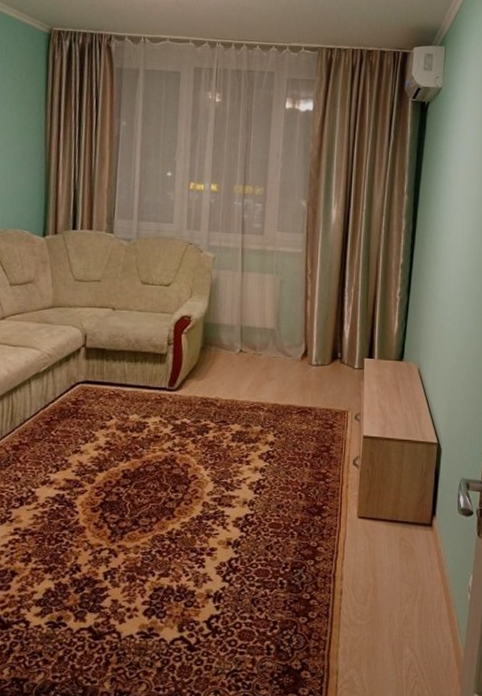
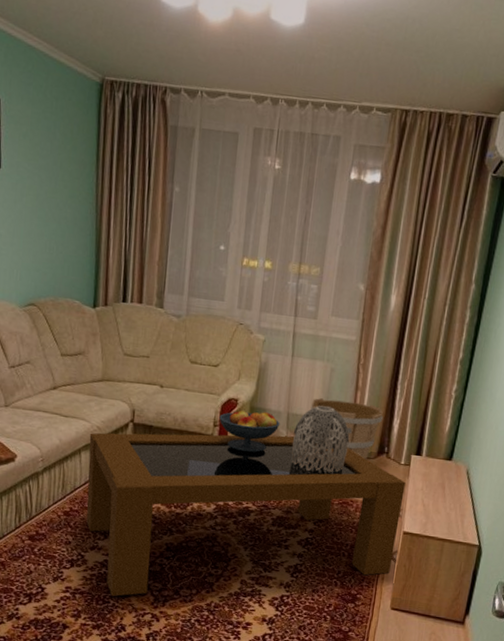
coffee table: none [37,349,361,533] -> present [86,432,406,596]
fruit bowl: none [173,327,234,368] -> present [219,410,280,453]
vase: none [247,317,303,383] -> present [291,406,350,473]
wooden bucket: none [263,310,334,367] -> present [311,398,384,460]

